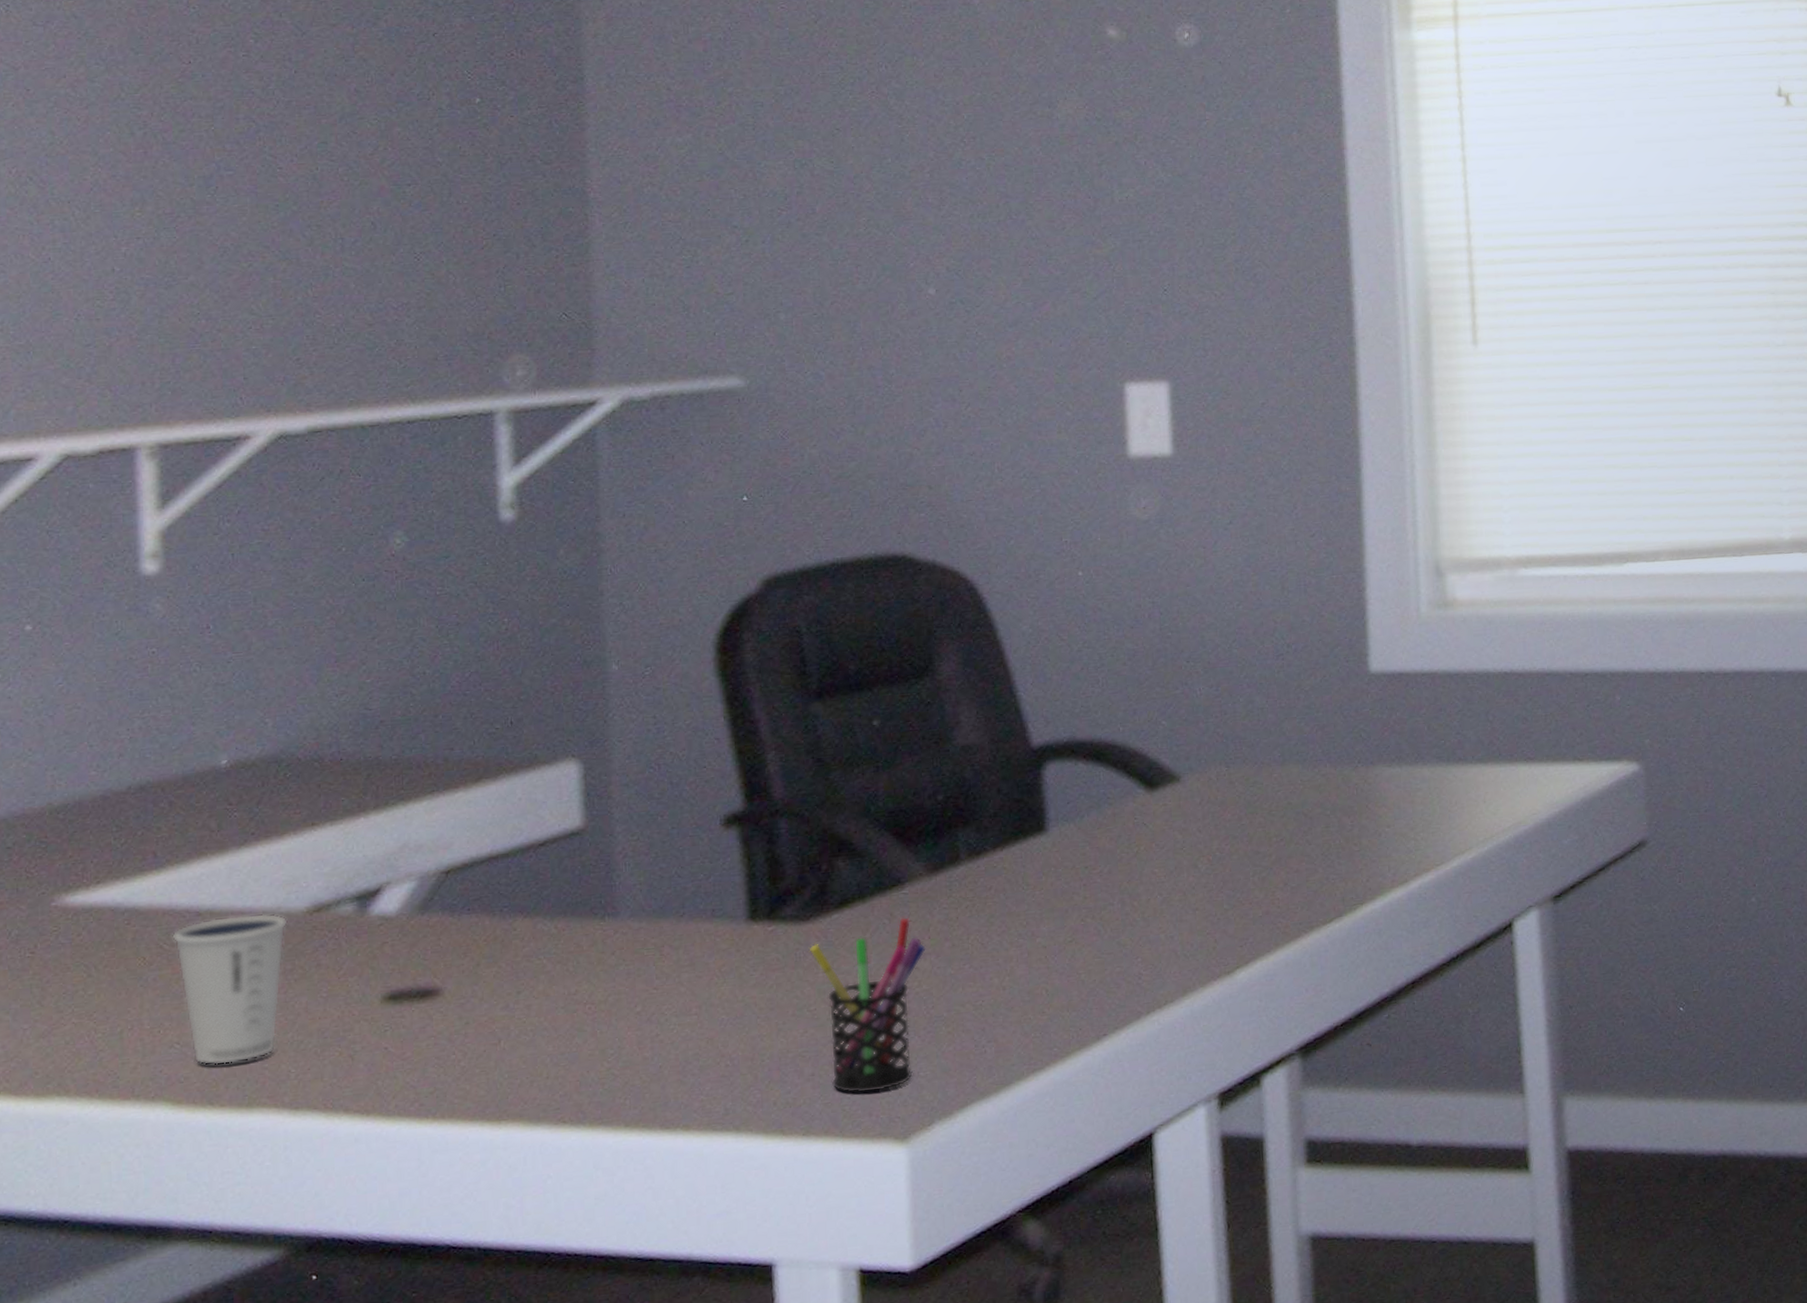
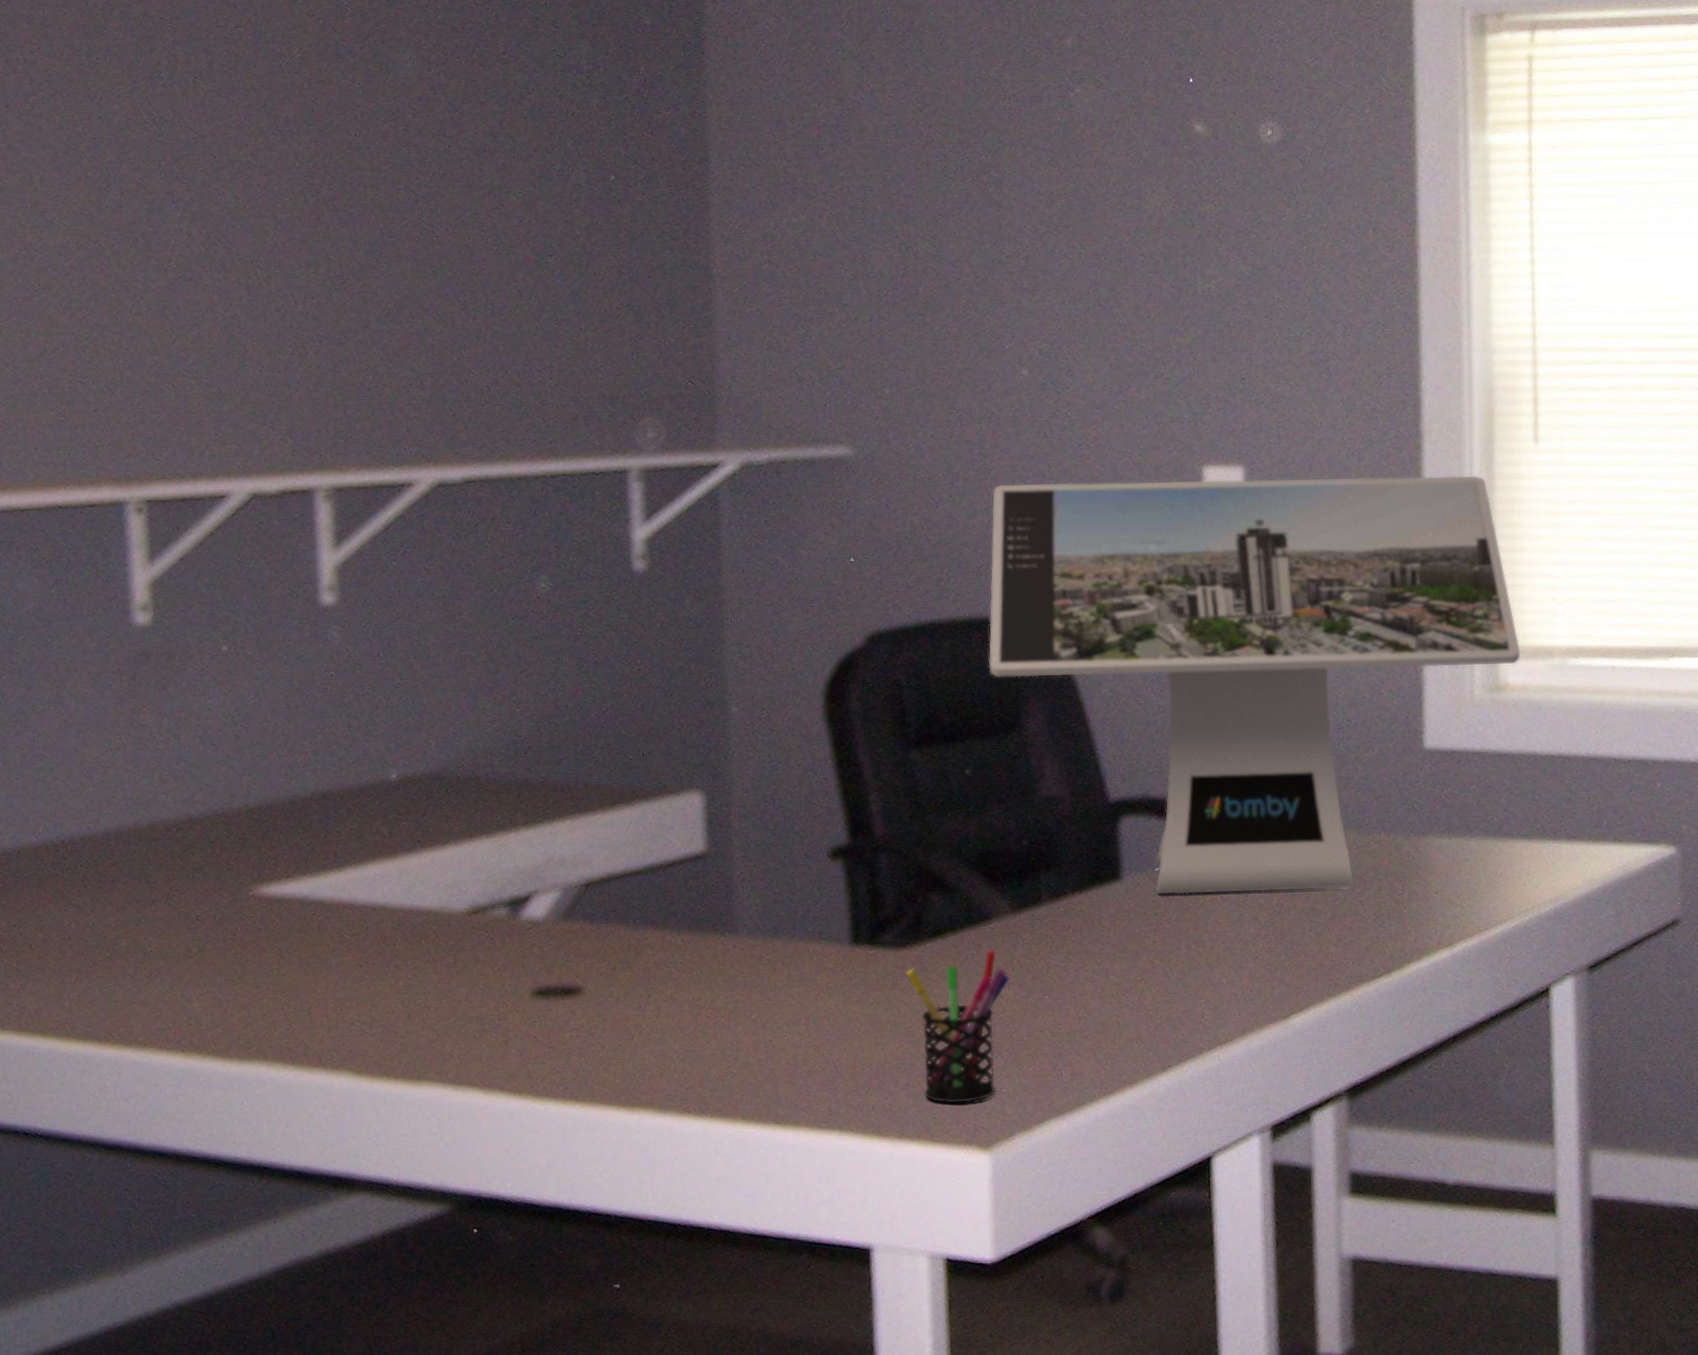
dixie cup: present [172,913,288,1066] -> none [351,912,450,1043]
computer monitor: none [897,381,1468,846] -> present [988,475,1521,895]

